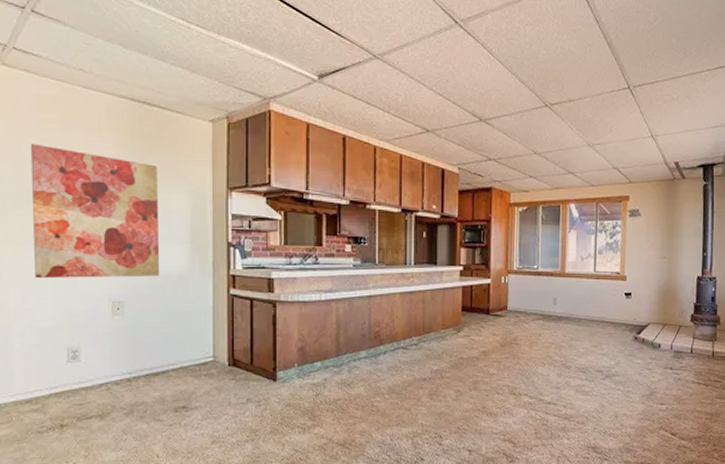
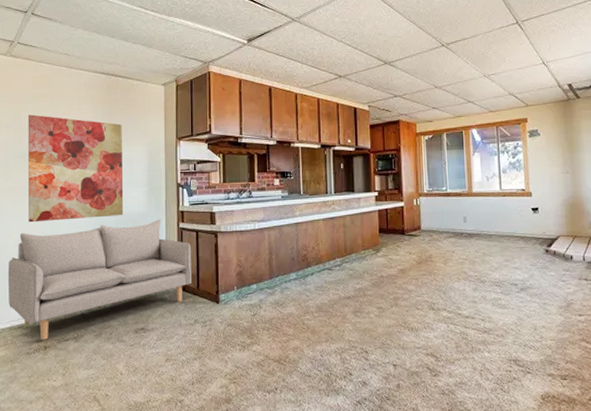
sofa: none [9,283,244,417] -> present [7,219,191,340]

